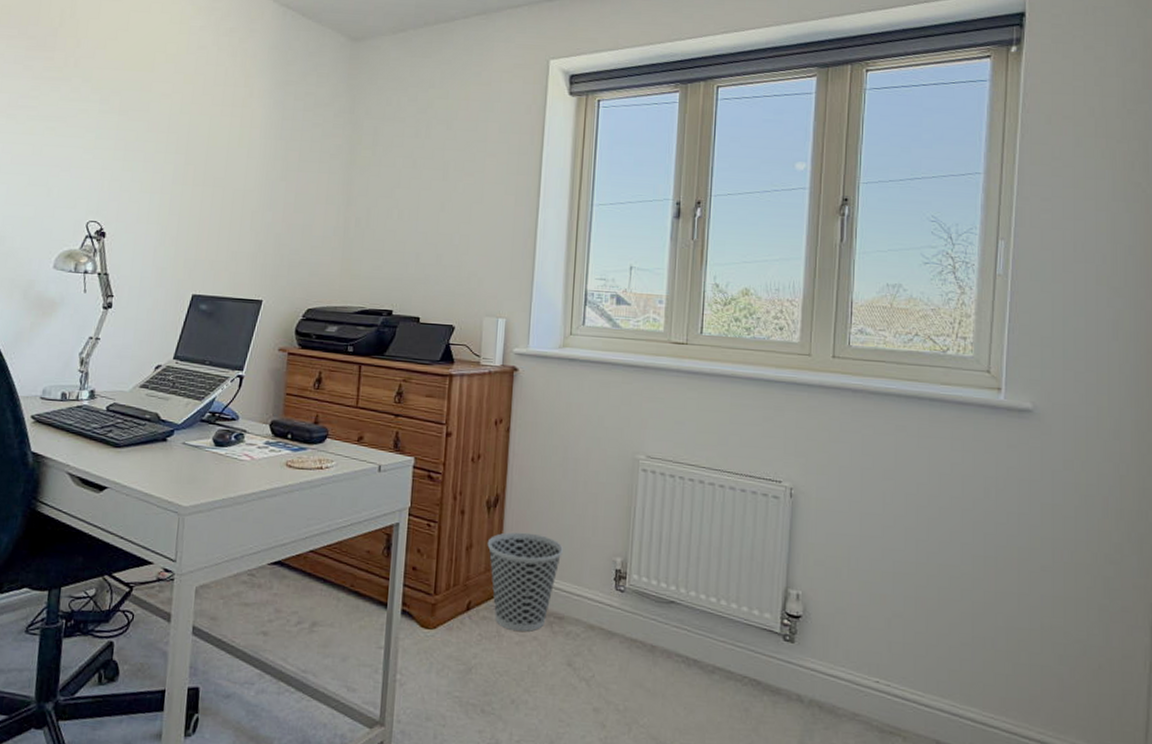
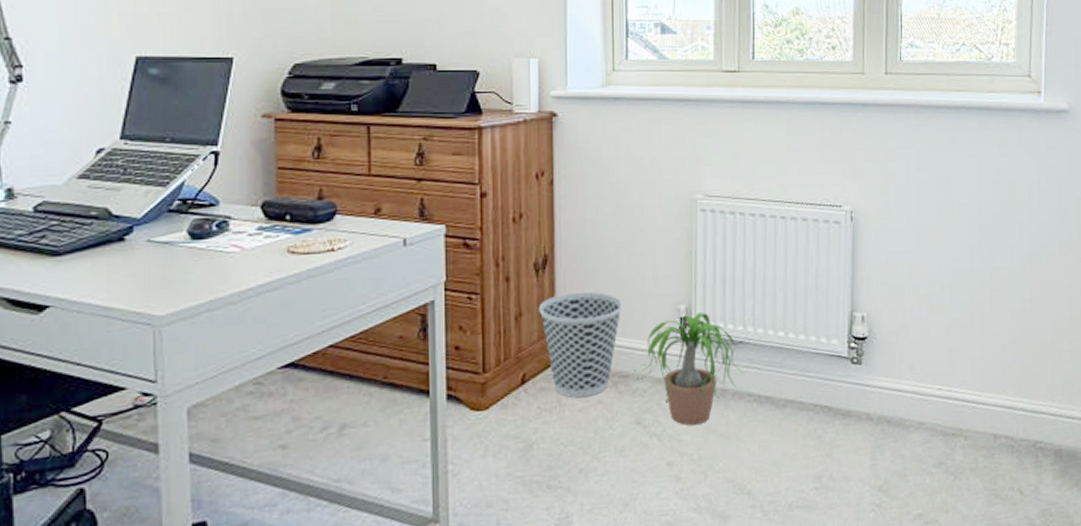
potted plant: none [569,567,675,677] -> present [634,312,745,426]

